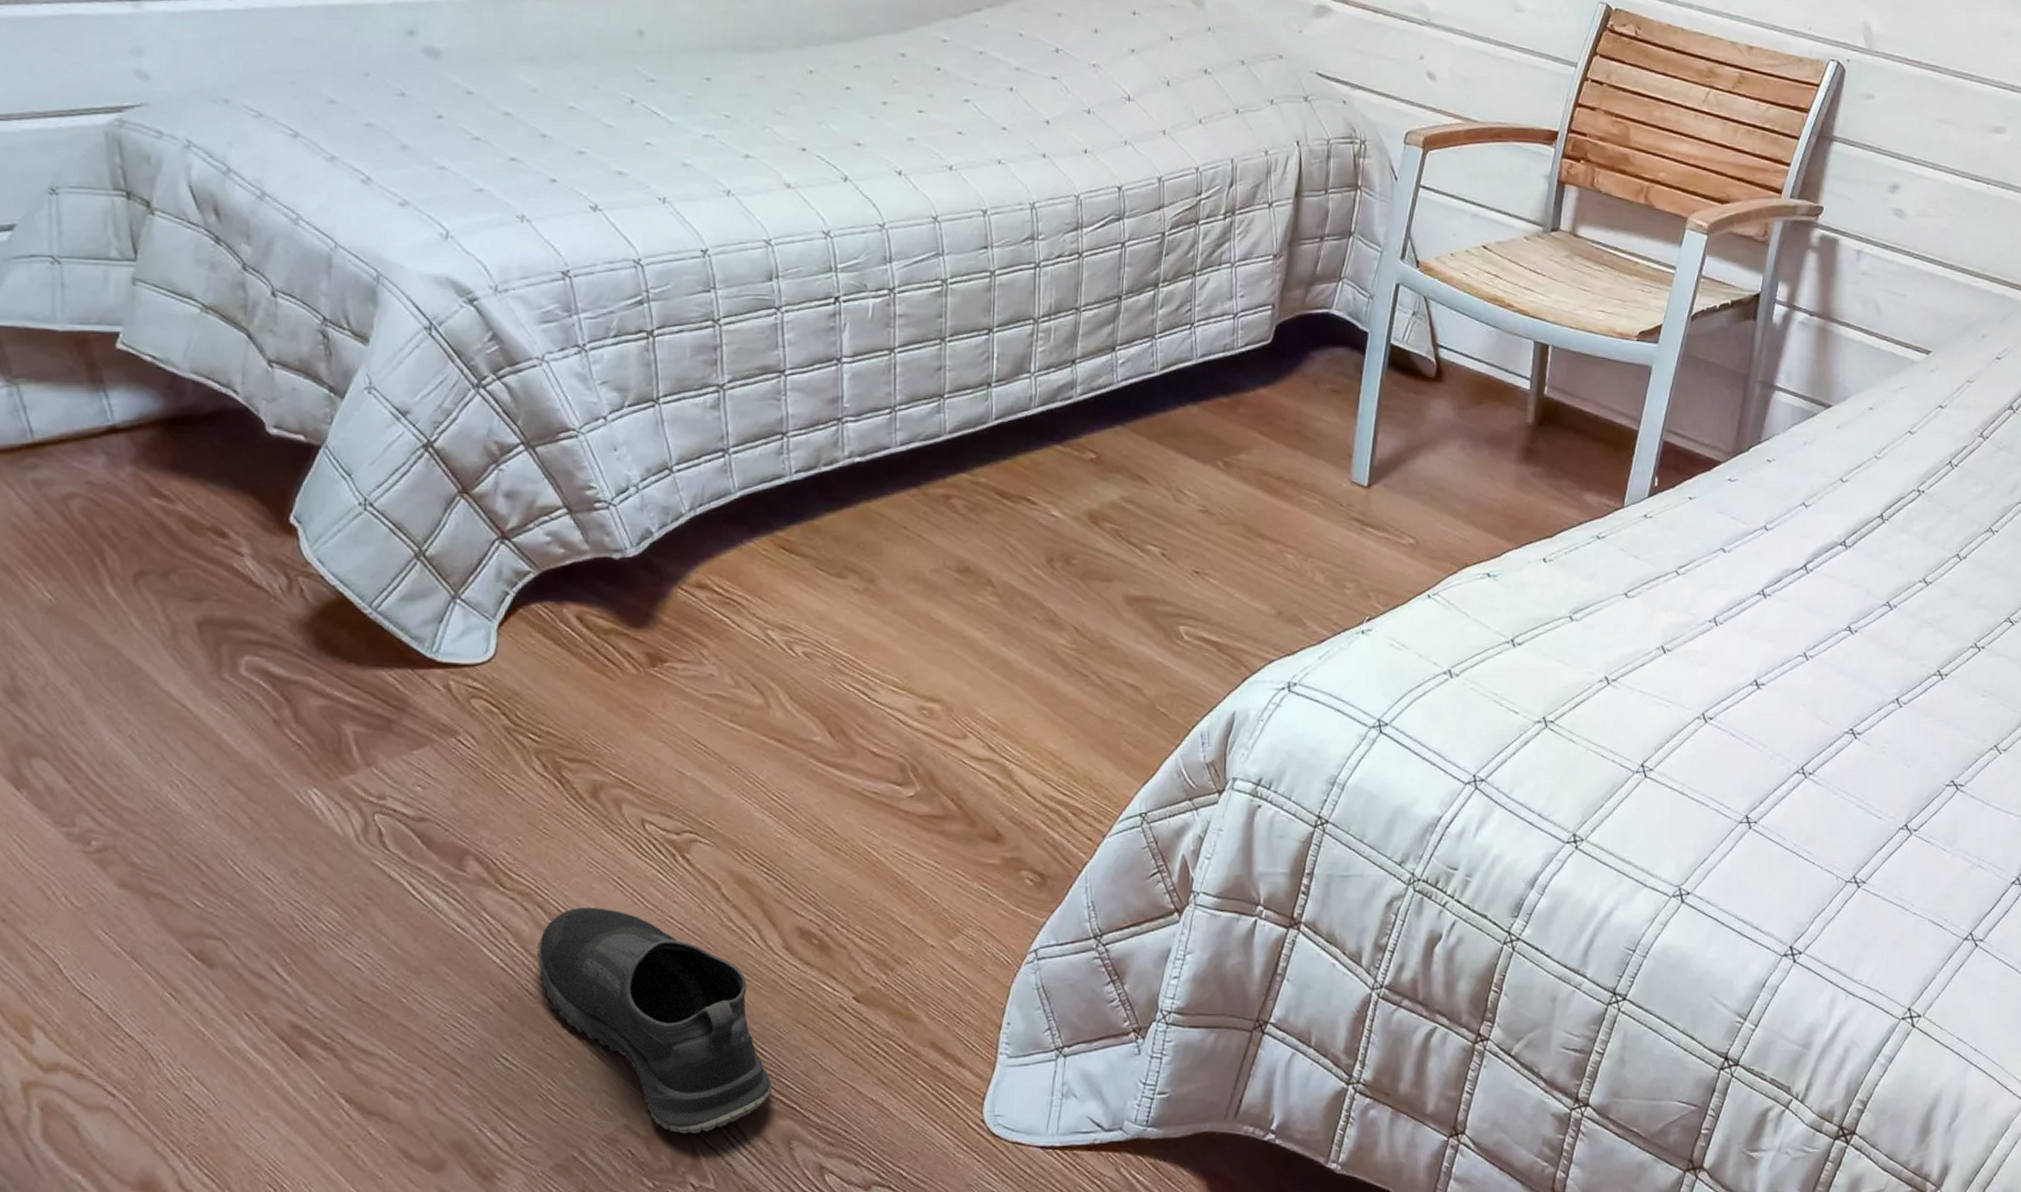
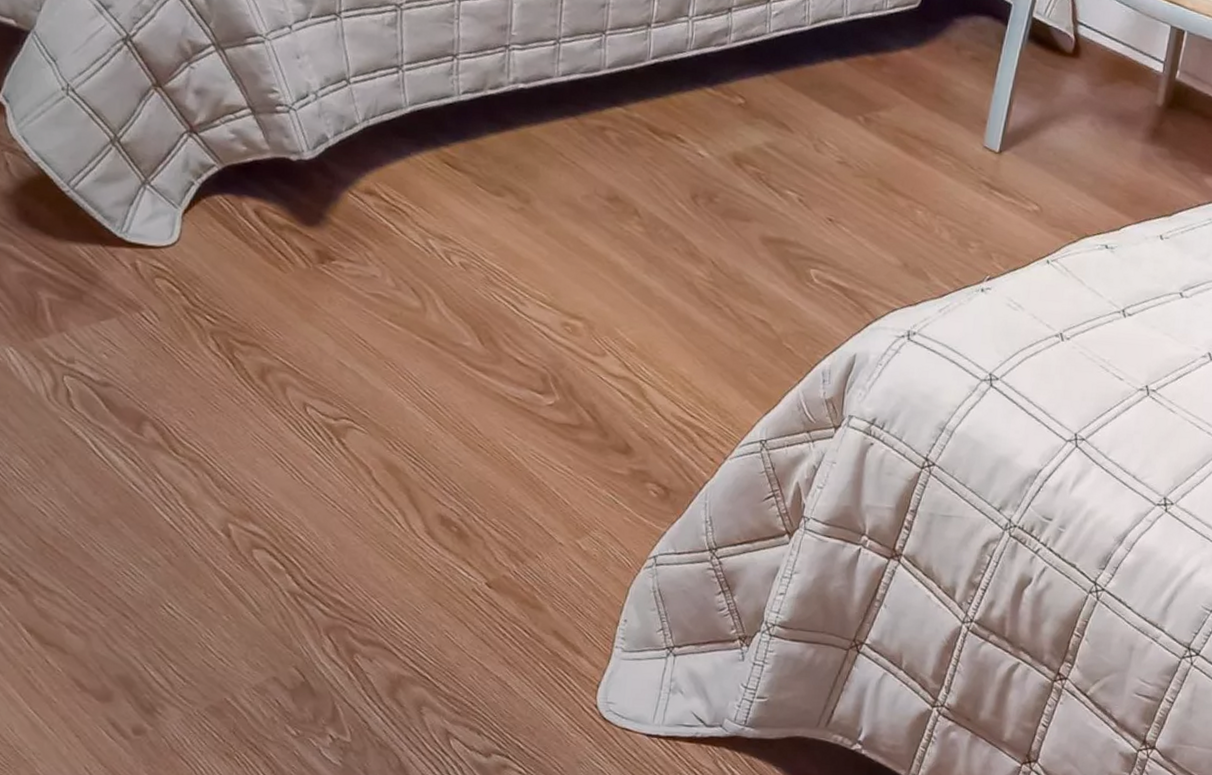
shoe: present [536,907,771,1134] -> none [202,477,407,691]

